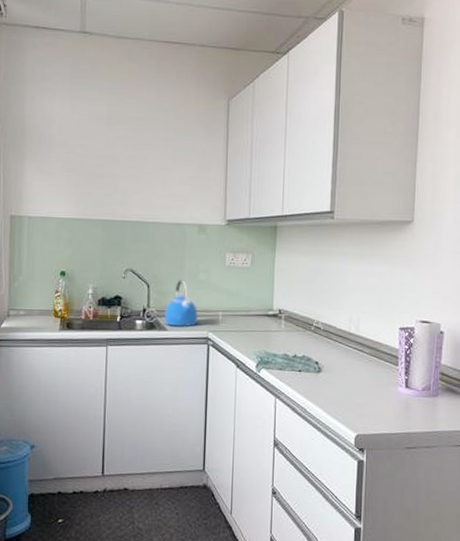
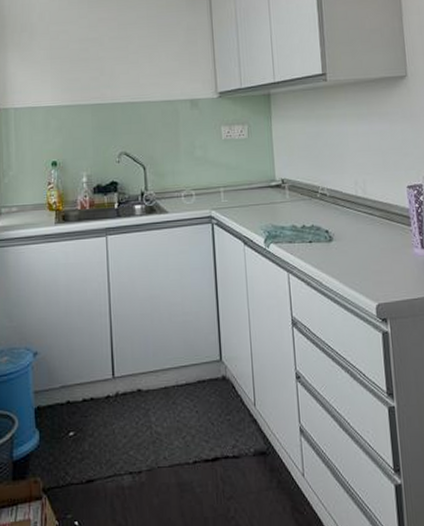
kettle: present [165,280,198,326] -> none [164,158,199,207]

